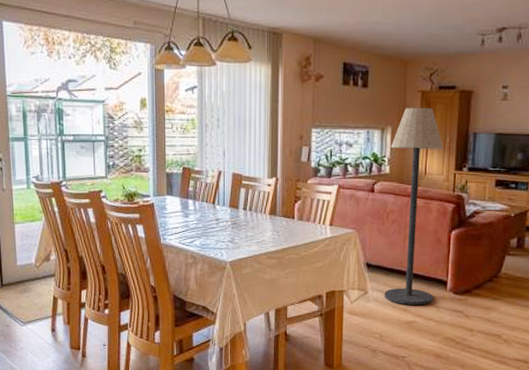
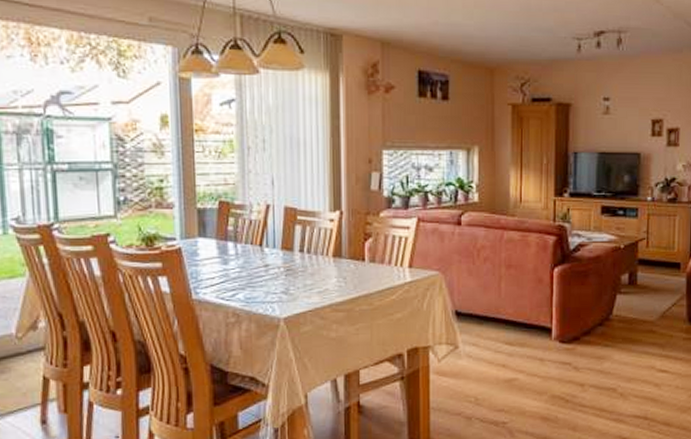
floor lamp: present [384,107,443,305] -> none [478,123,540,359]

